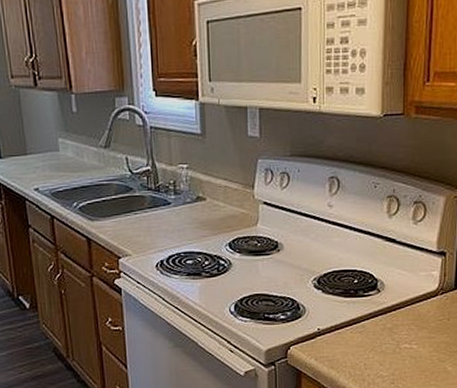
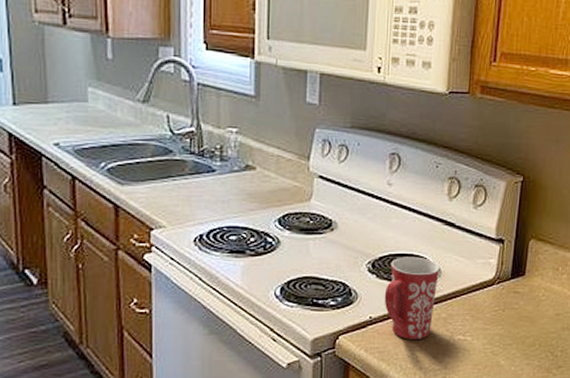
mug: none [330,272,384,349] -> present [384,256,441,340]

